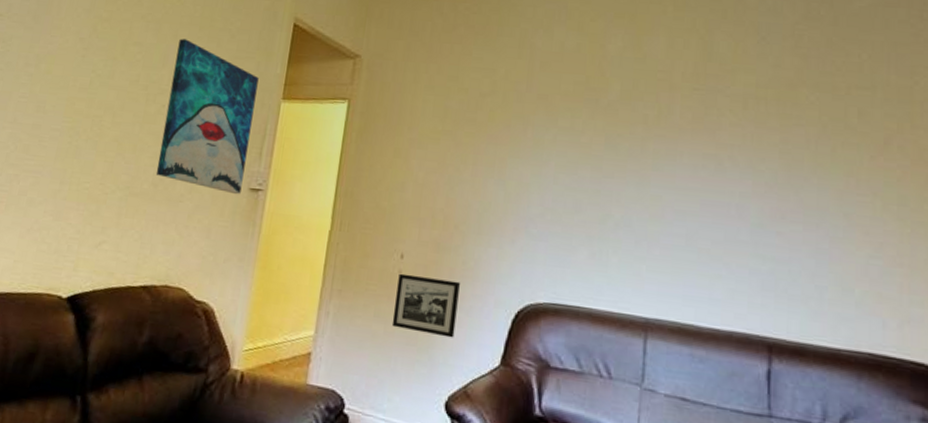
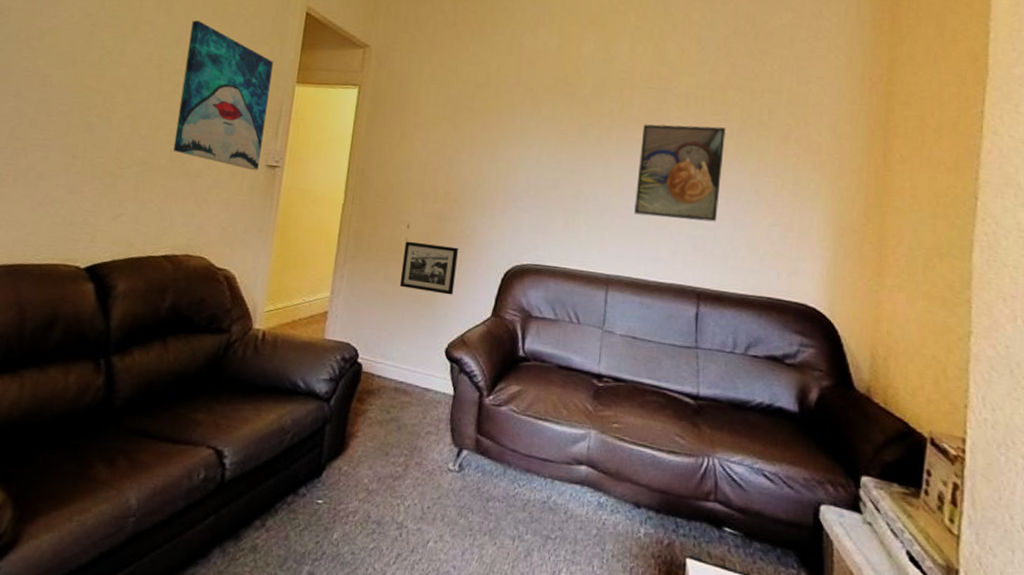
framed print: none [679,132,798,254] -> present [634,124,726,222]

